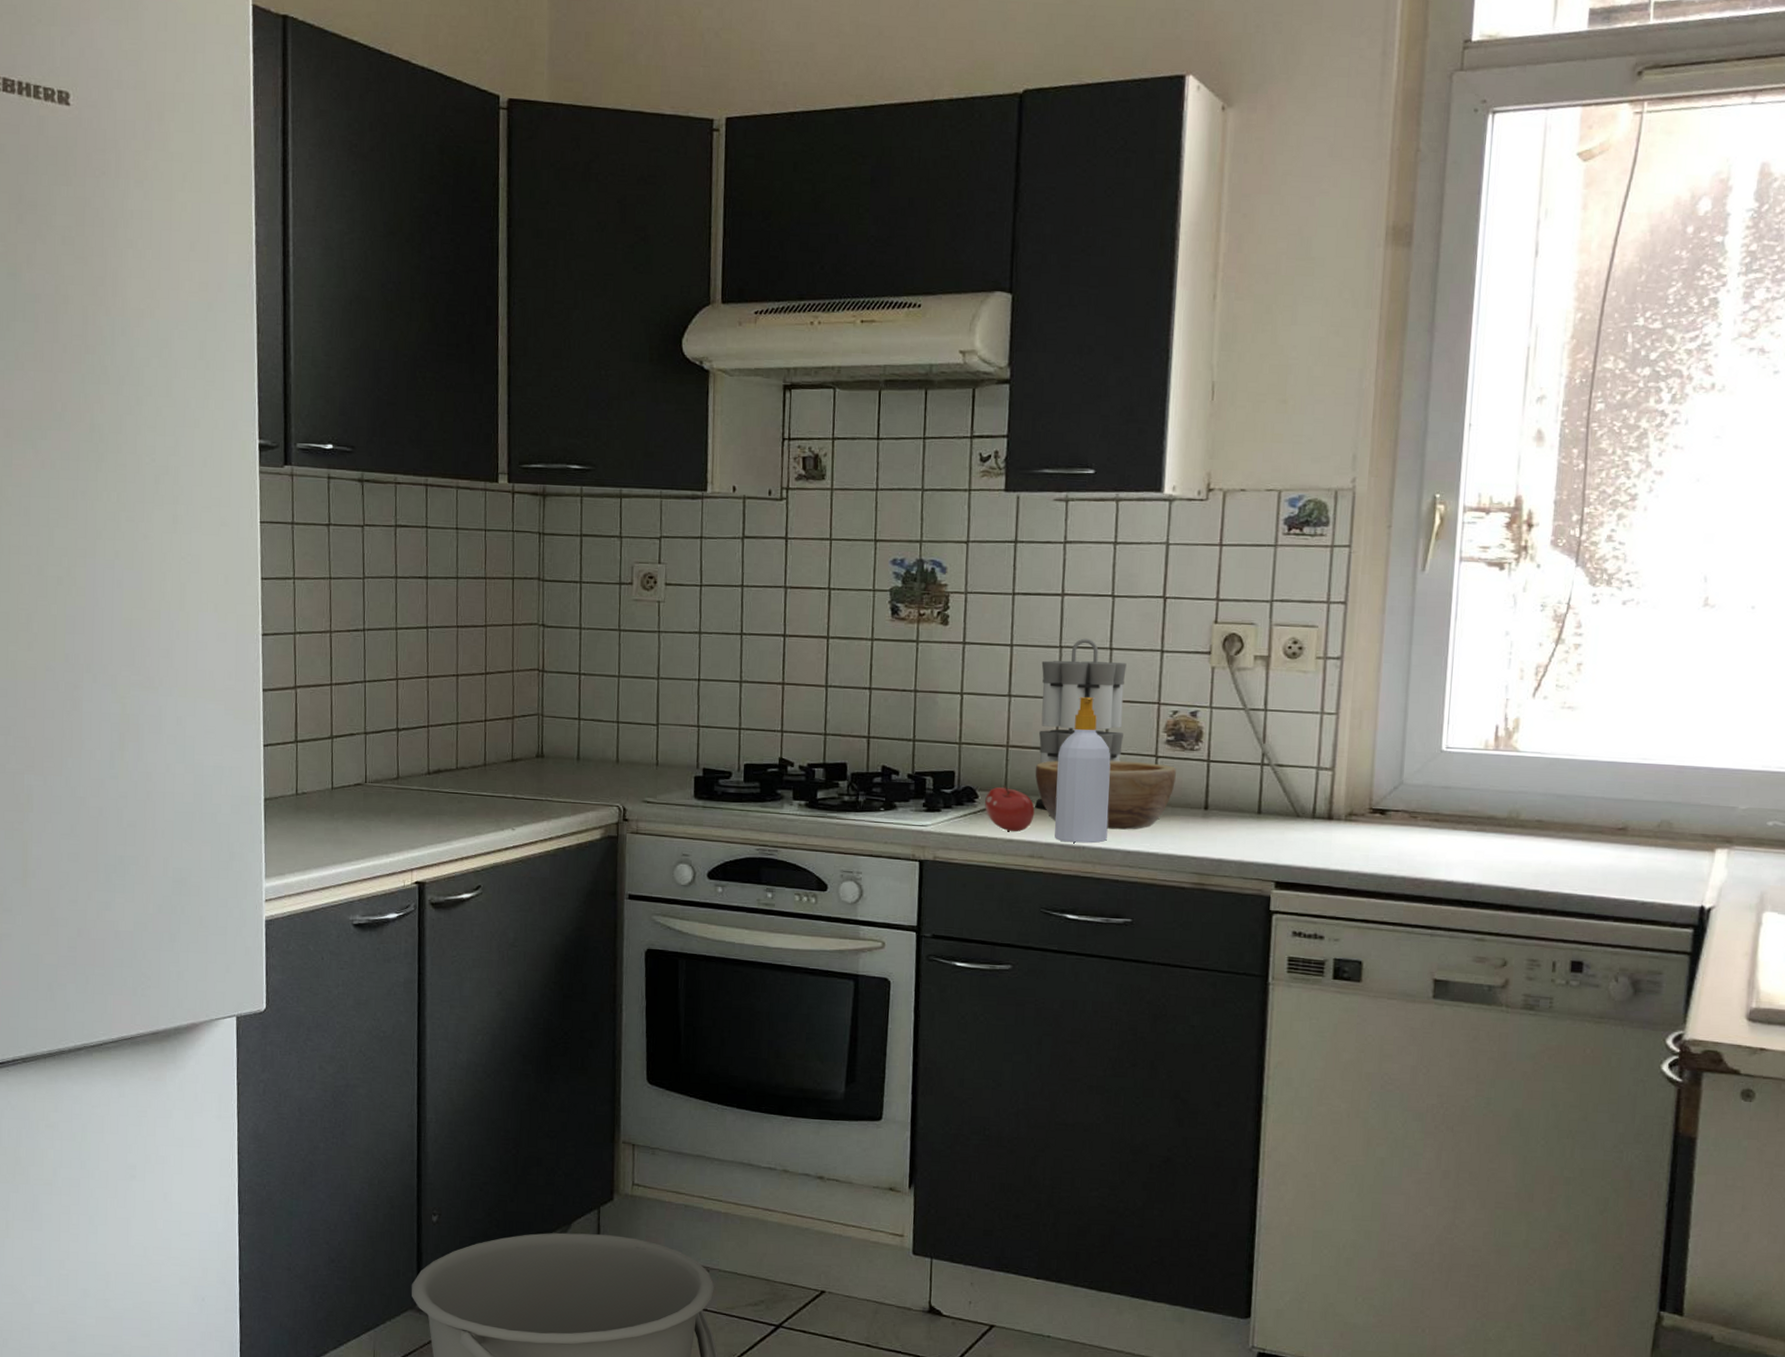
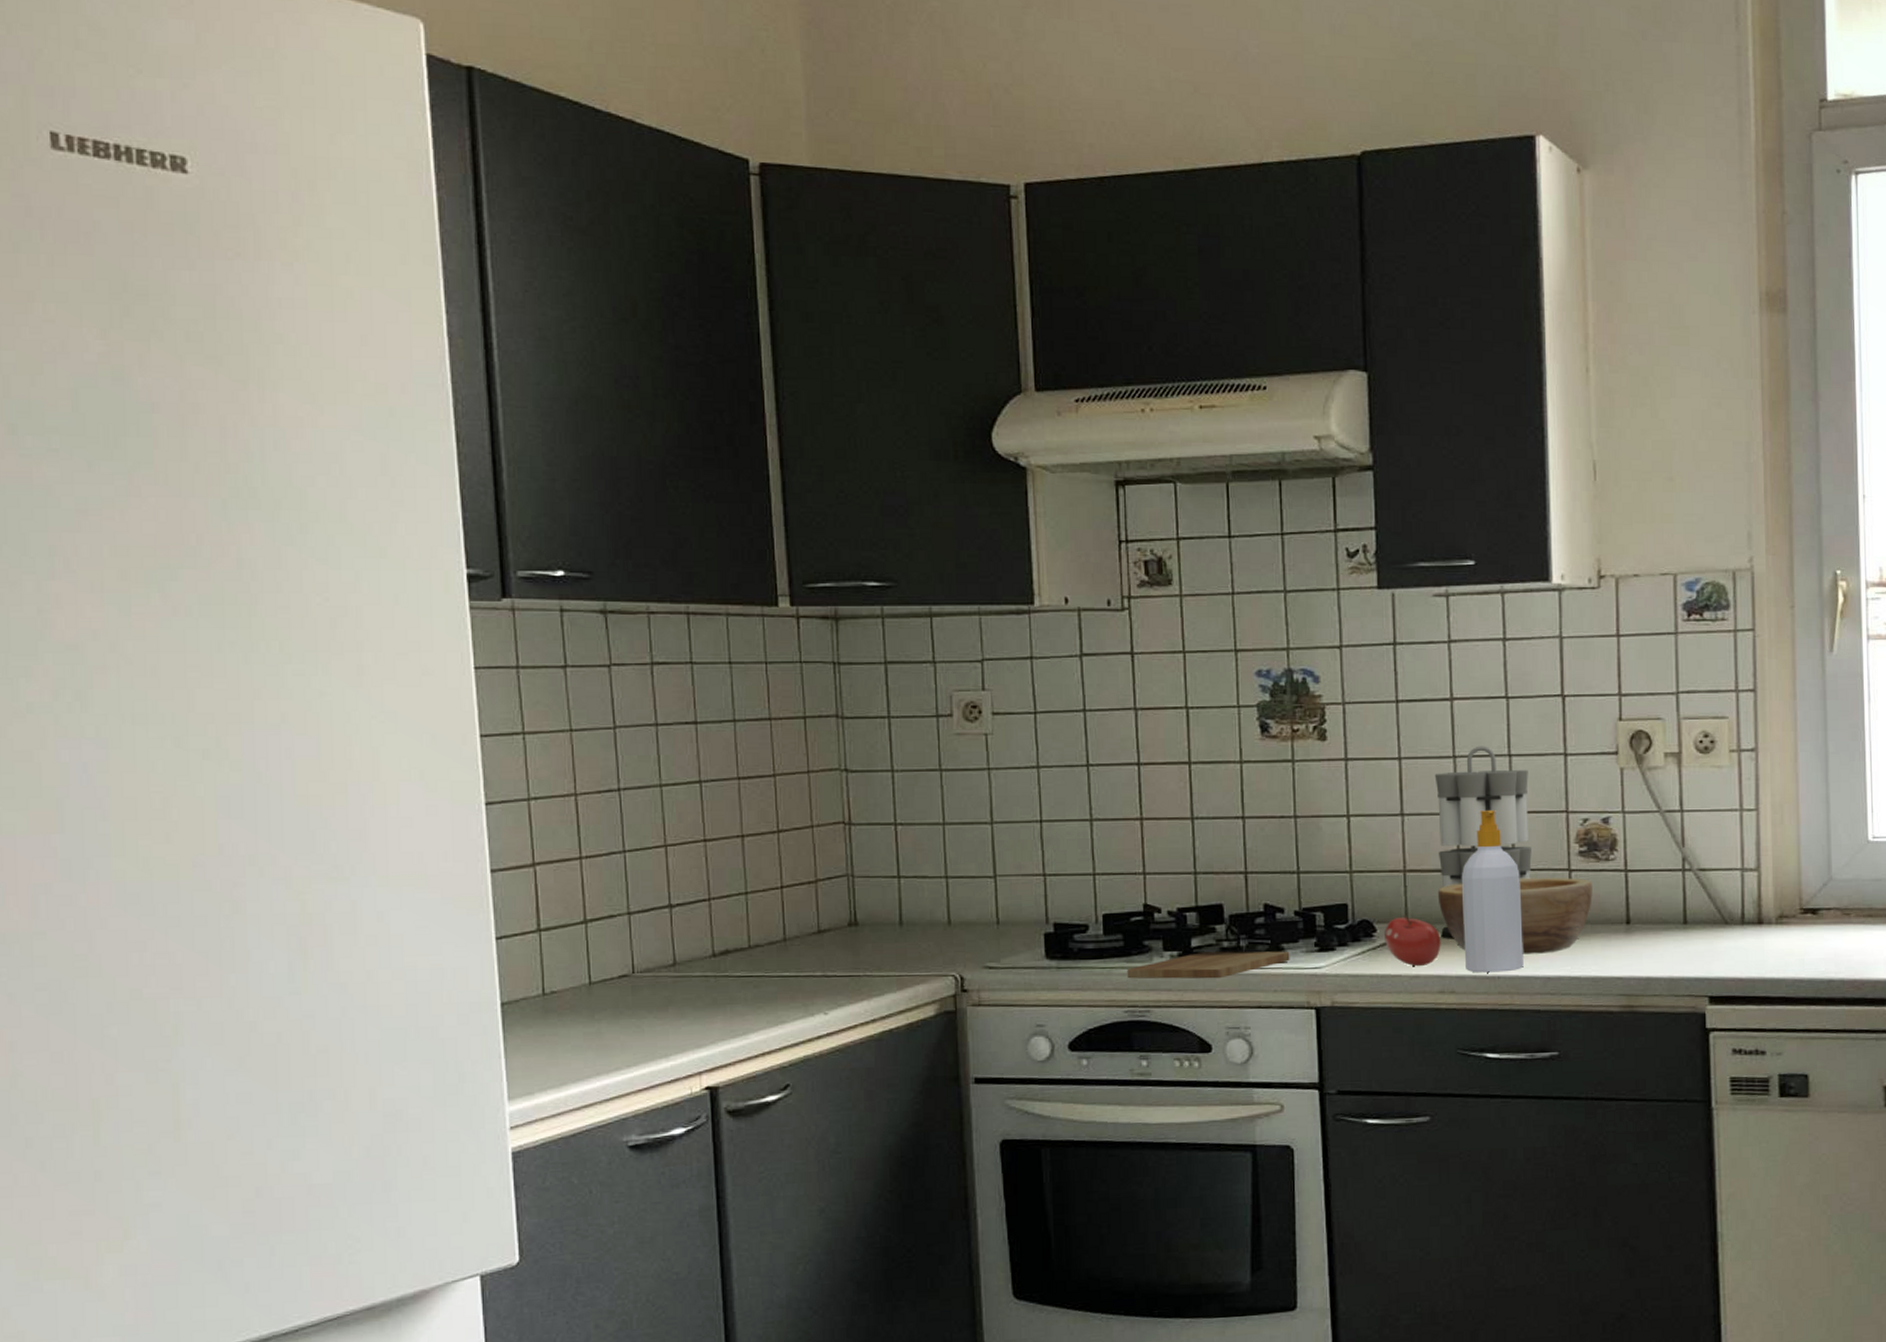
cutting board: none [760,803,901,828] -> present [1126,951,1290,979]

